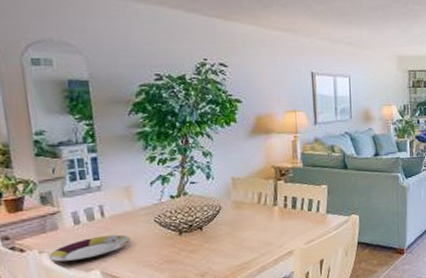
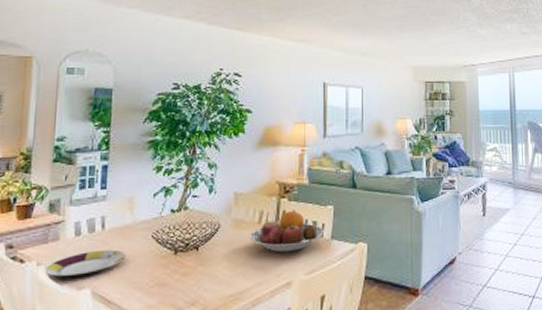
fruit bowl: none [250,190,319,228] -> present [249,209,324,253]

